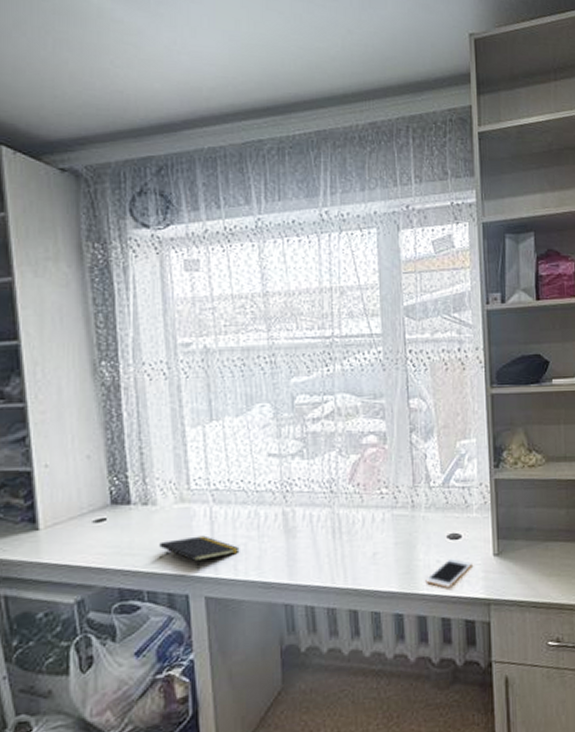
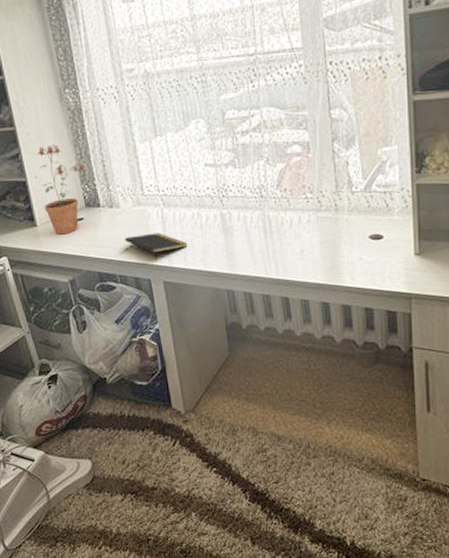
potted plant: none [51,426,114,541] -> present [36,144,84,235]
cell phone: present [425,558,472,588] -> none [349,256,394,282]

